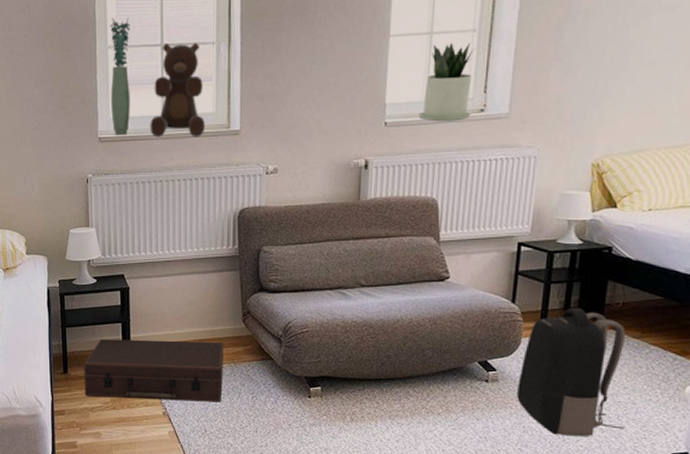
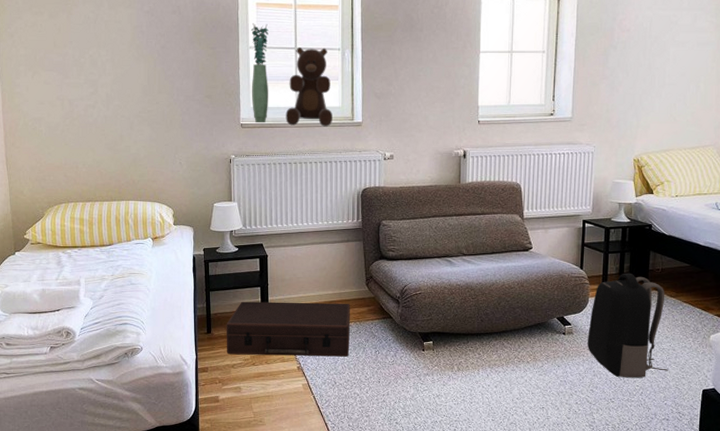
planter: present [418,42,476,122] -> none [504,61,545,122]

